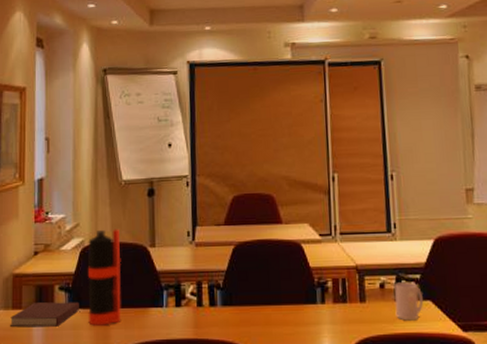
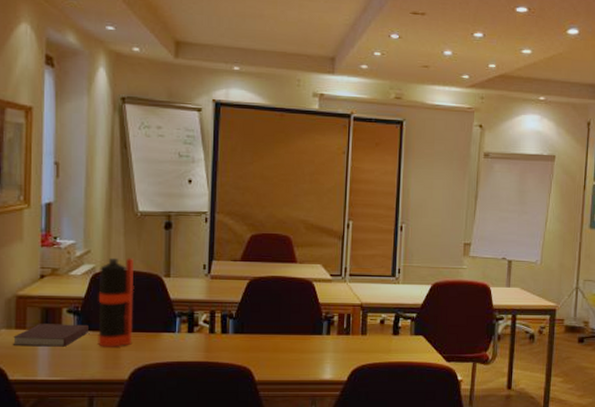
mug: present [394,282,424,321] -> none [391,319,417,352]

